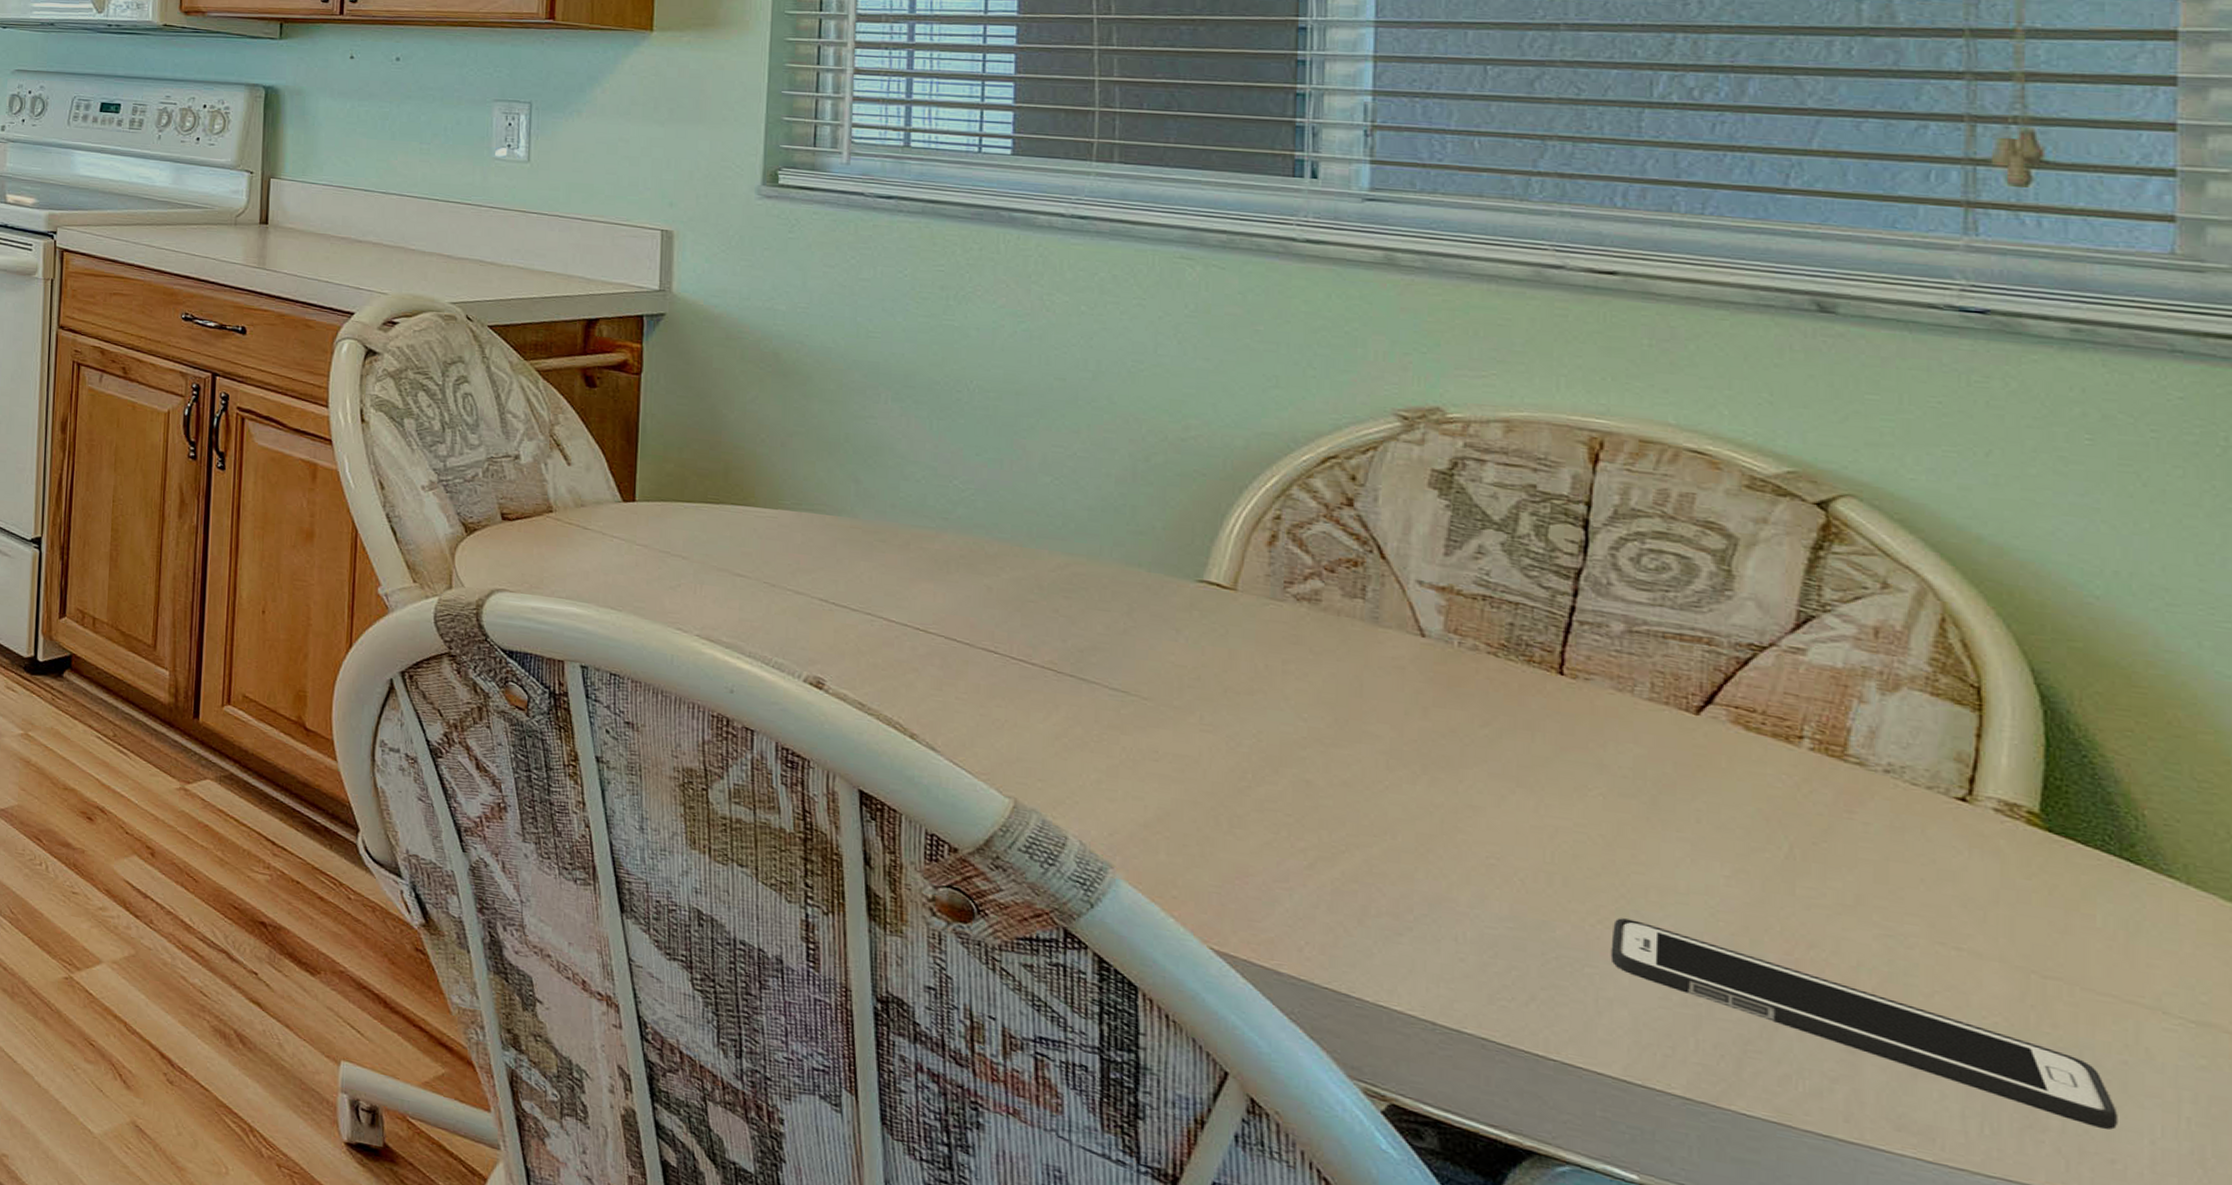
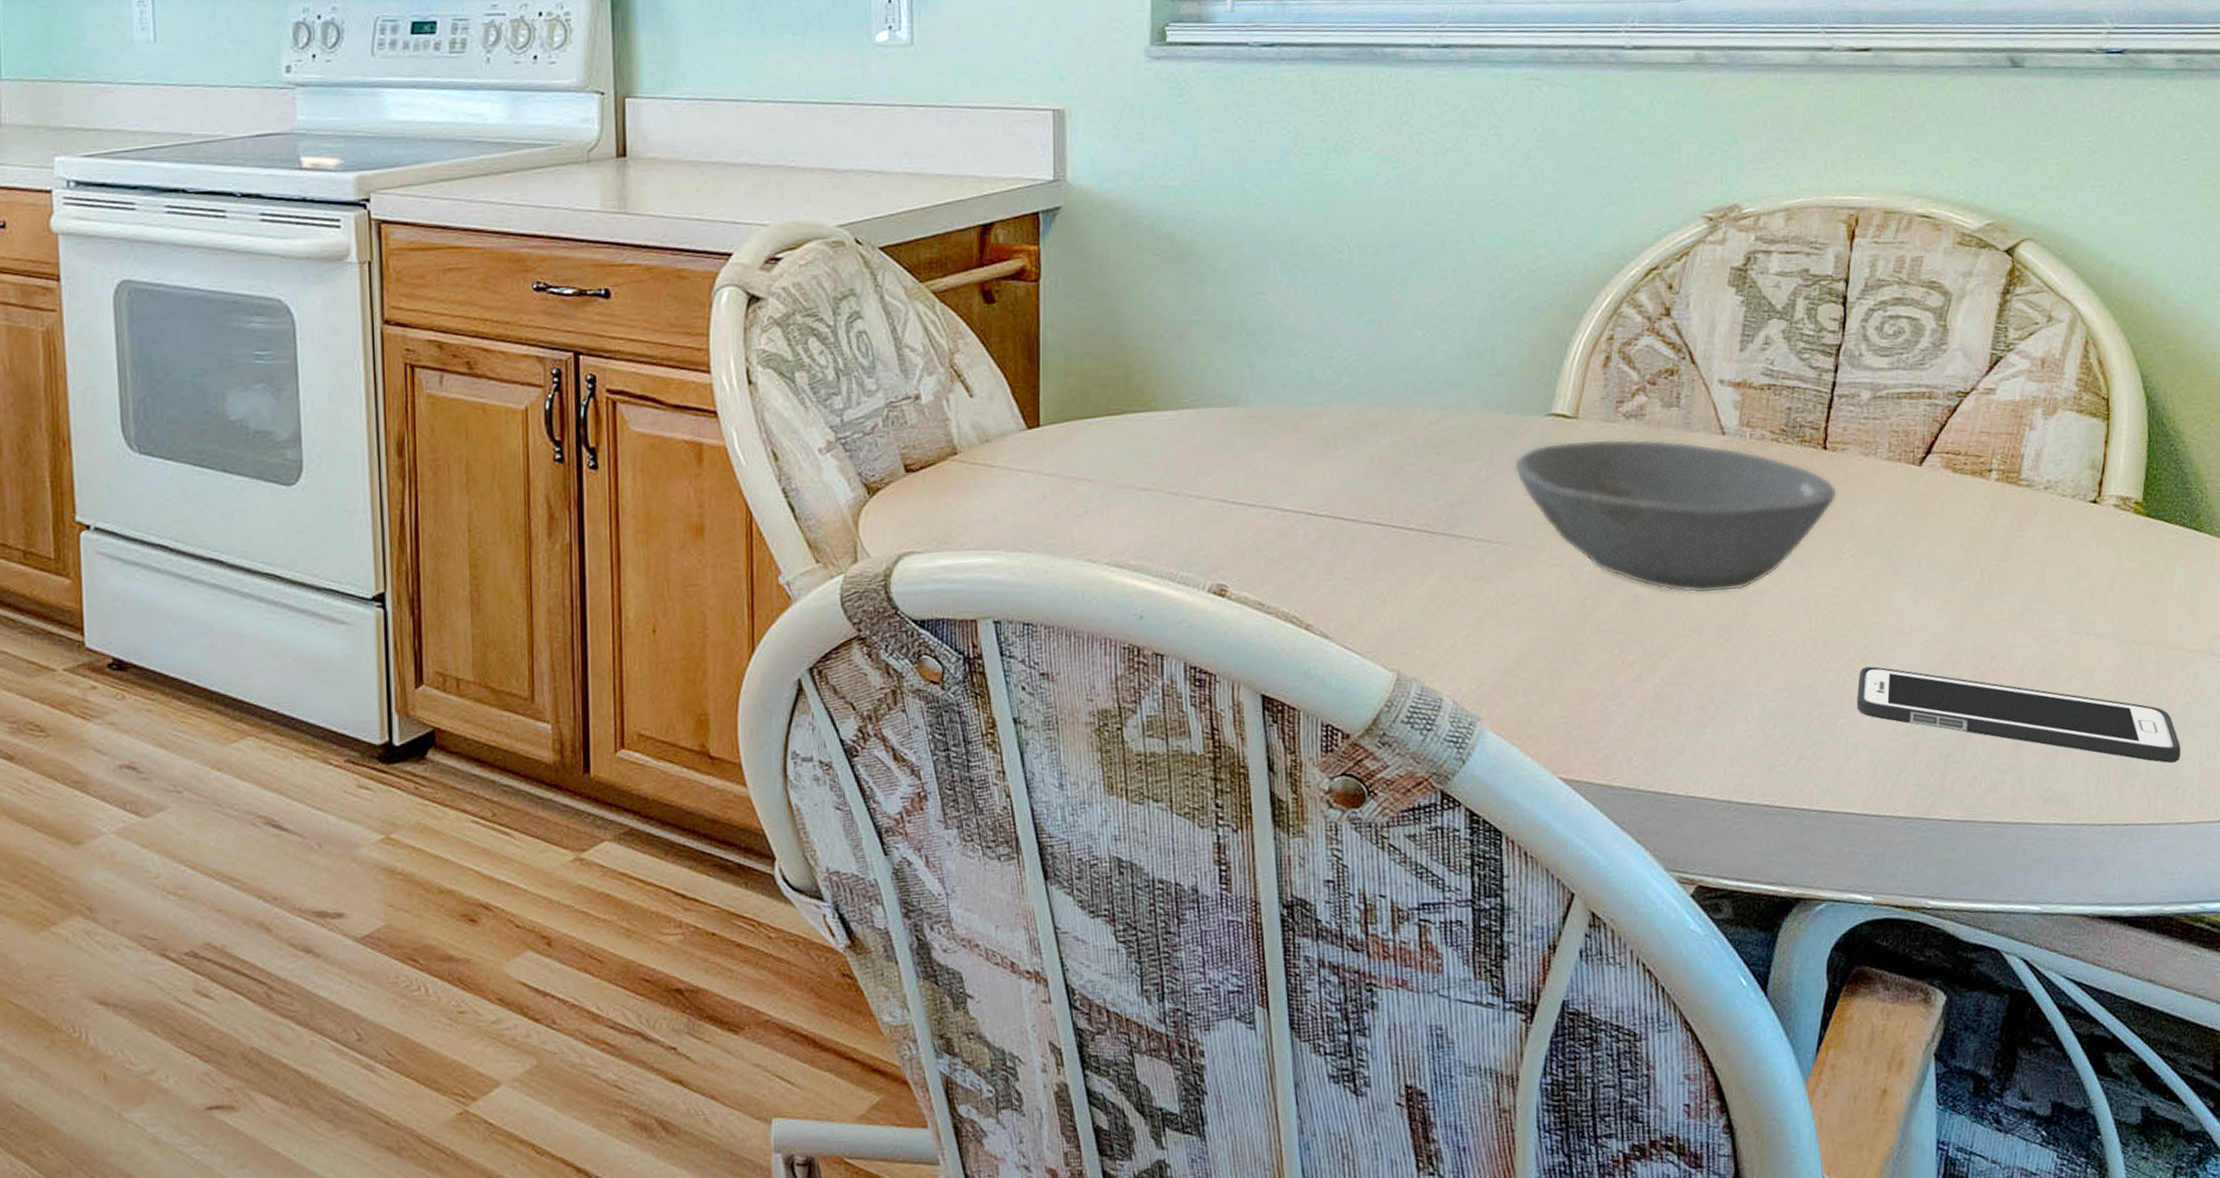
bowl: none [1157,609,1579,802] -> present [1514,439,1837,594]

